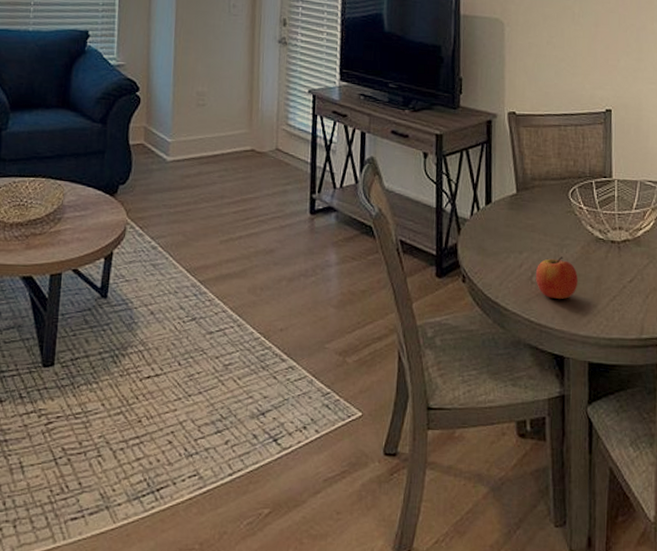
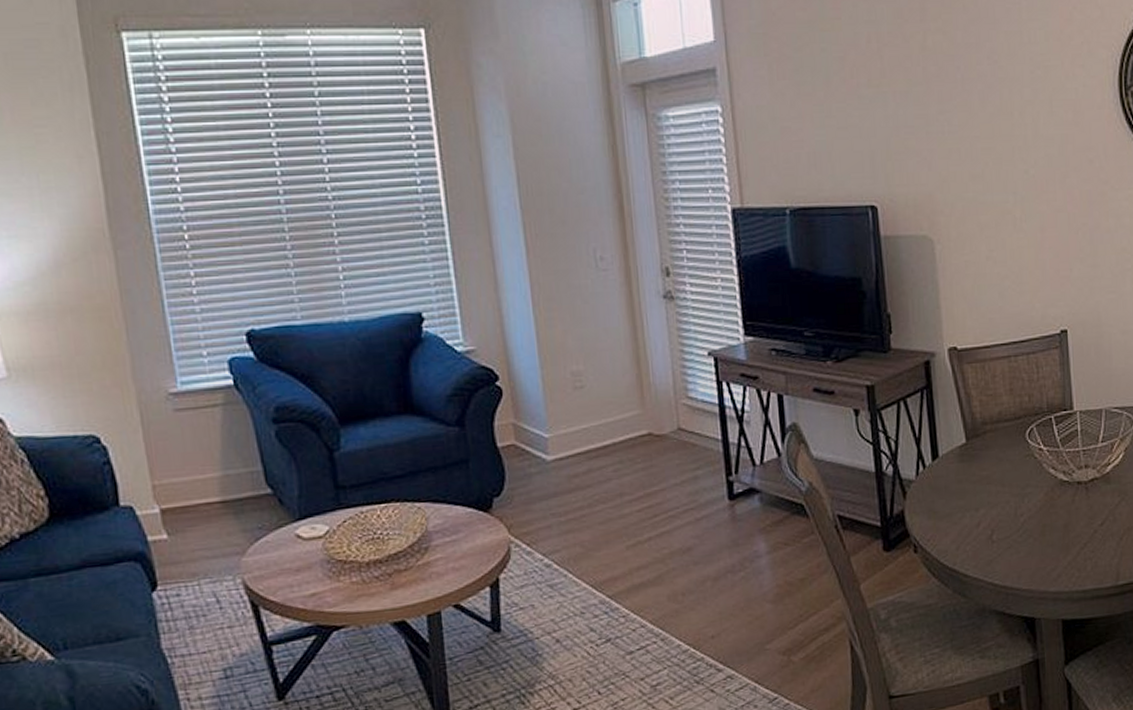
apple: present [535,256,578,299] -> none [995,507,1043,556]

